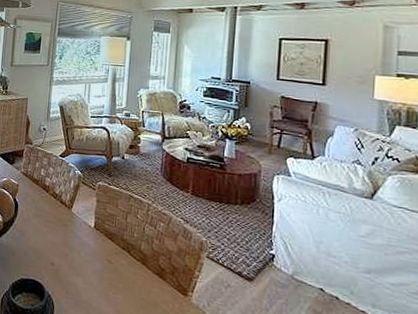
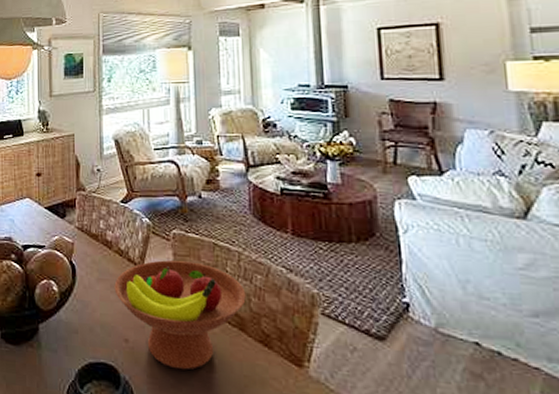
fruit bowl: none [47,204,150,291] -> present [114,260,246,370]

